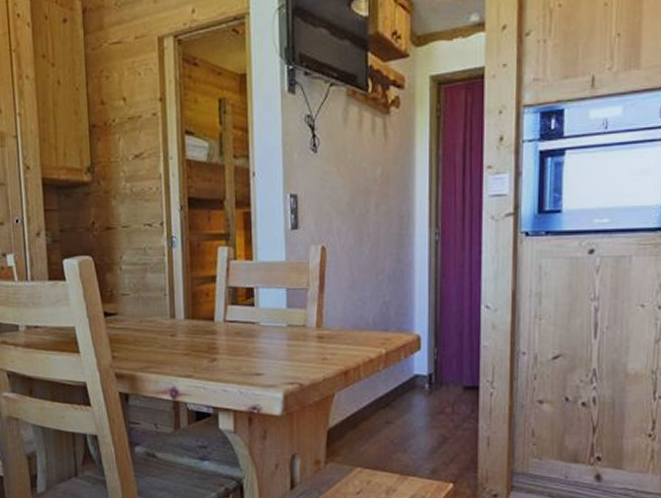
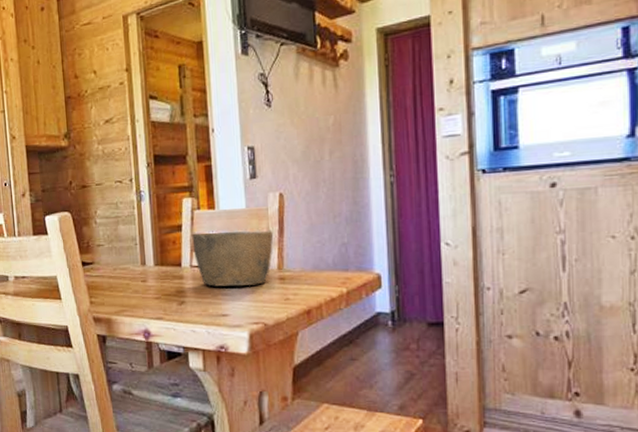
bowl: none [227,285,314,344] -> present [192,230,274,287]

